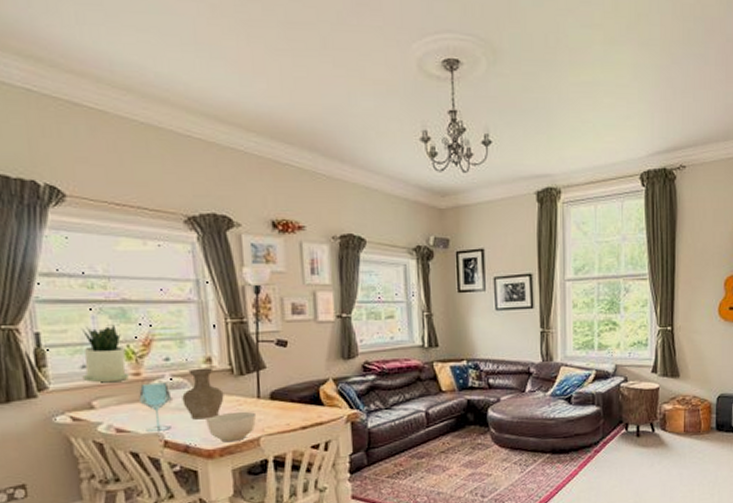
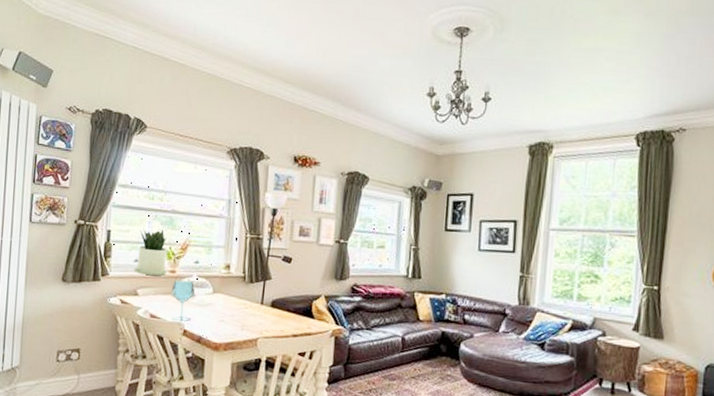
vase: present [182,367,224,420] -> none [203,272,235,317]
bowl: present [206,412,257,443] -> none [218,313,258,340]

